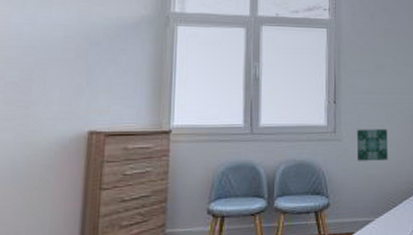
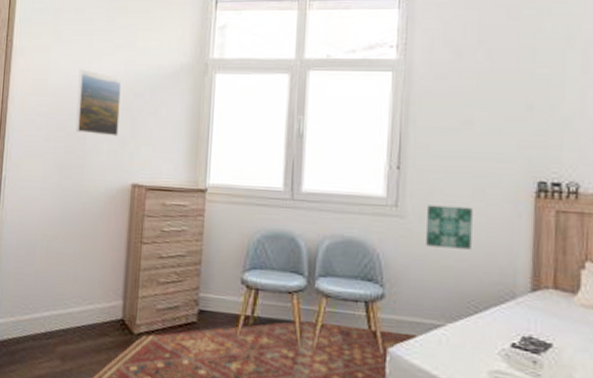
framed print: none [17,17,76,85] -> present [75,69,122,137]

